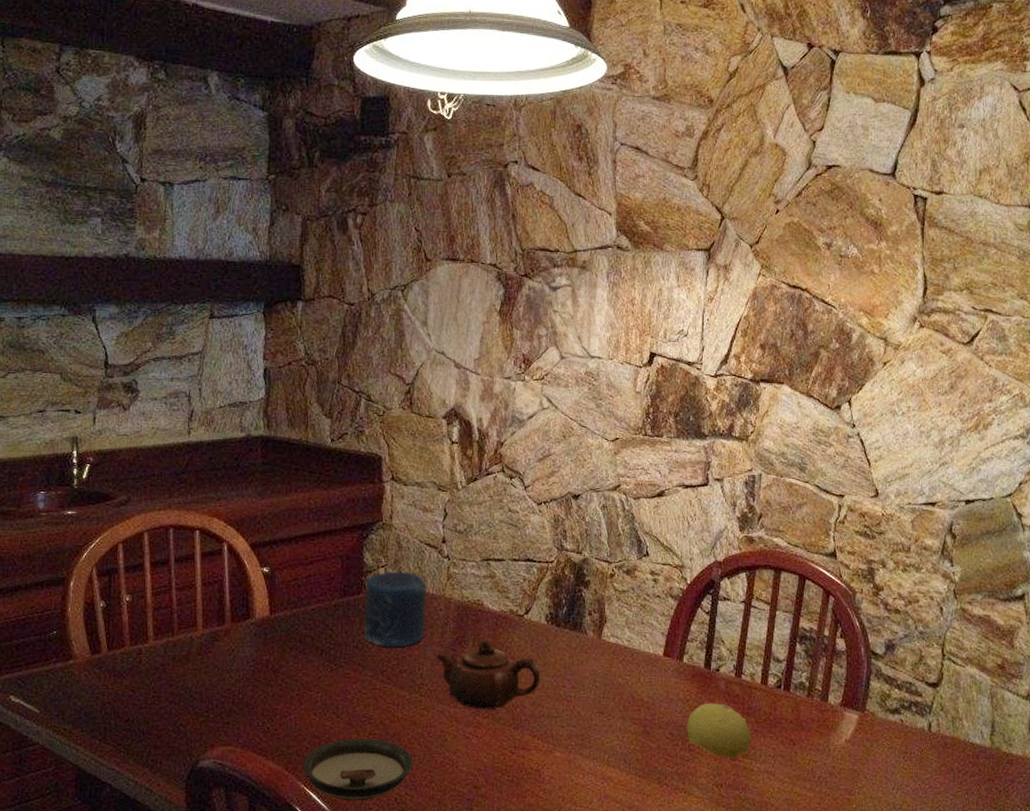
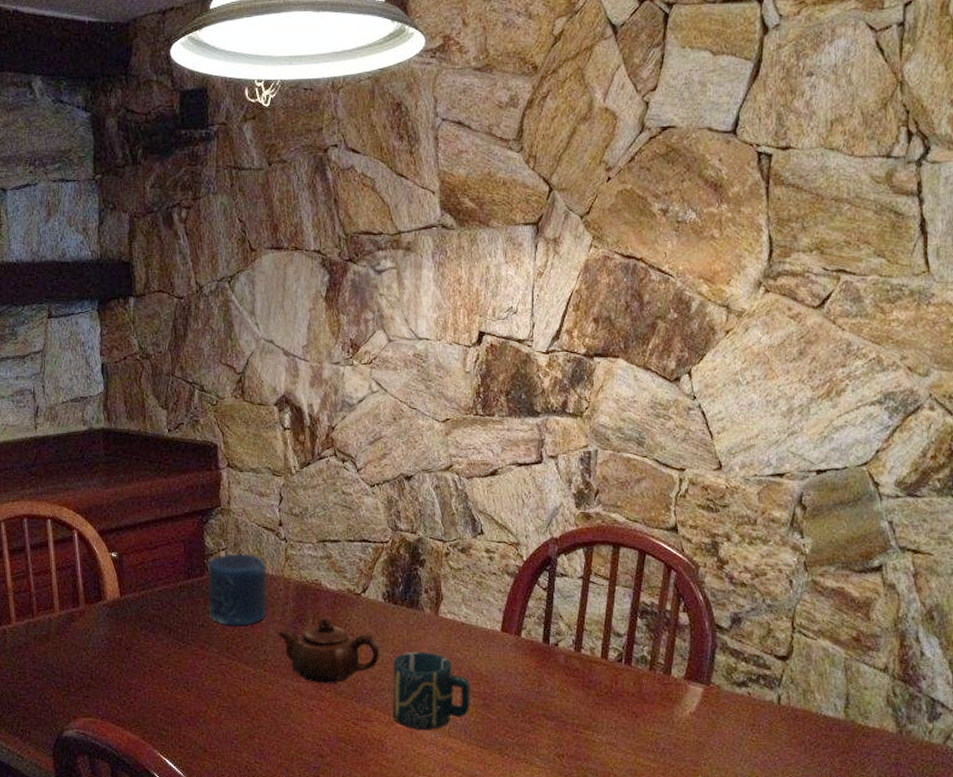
saucer: present [302,739,413,801] -> none [158,711,261,768]
cup: none [551,677,631,758] -> present [392,652,470,729]
fruit: present [687,703,752,759] -> none [526,676,593,731]

